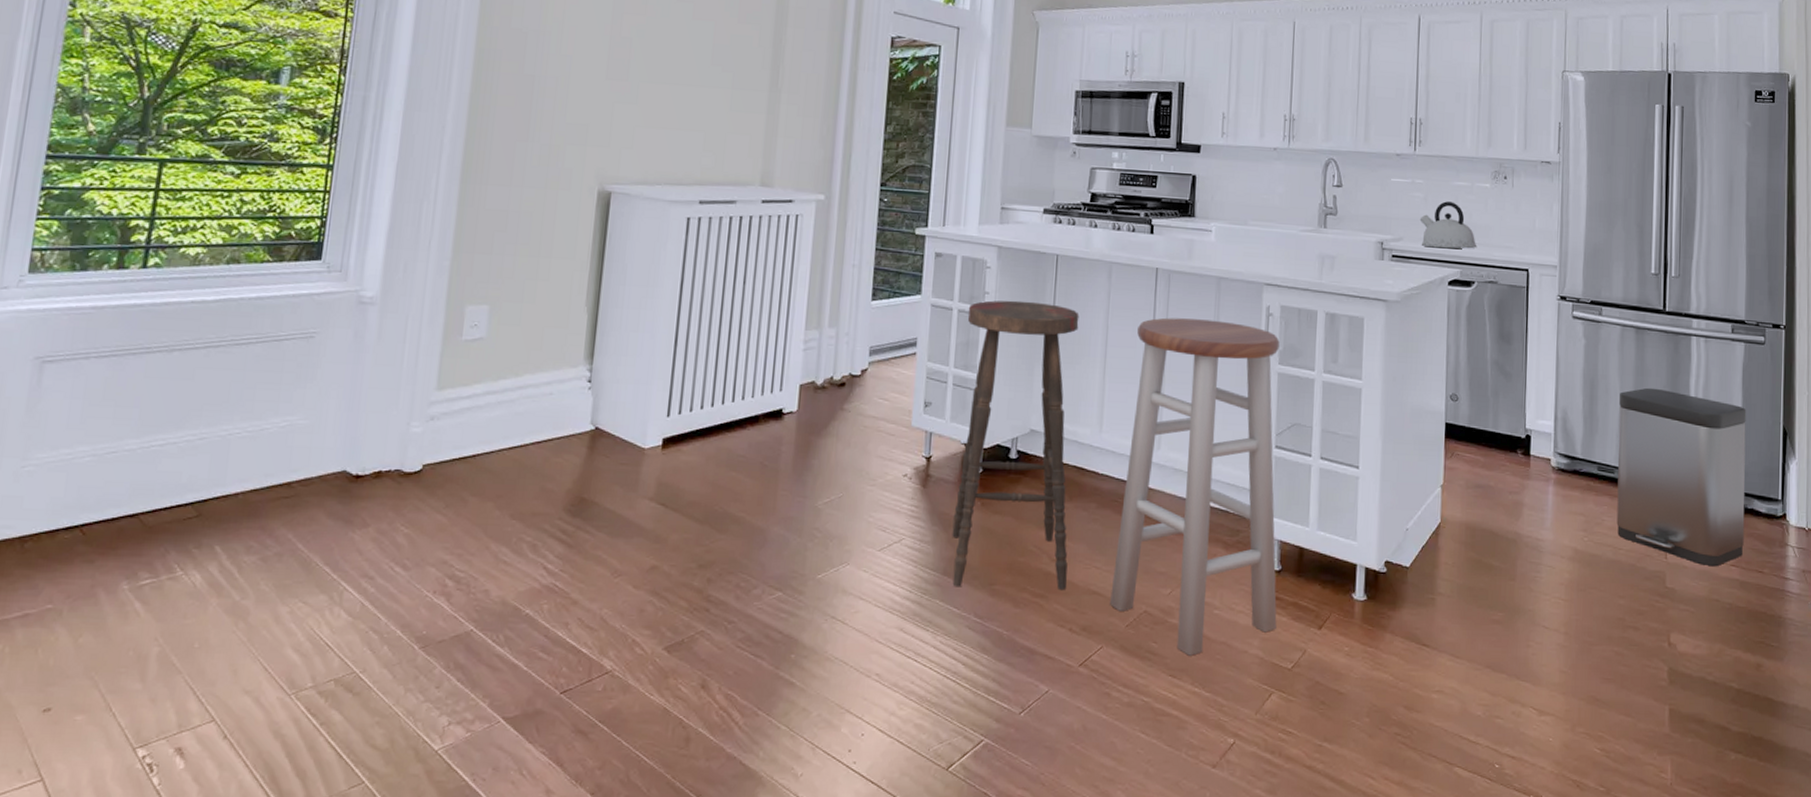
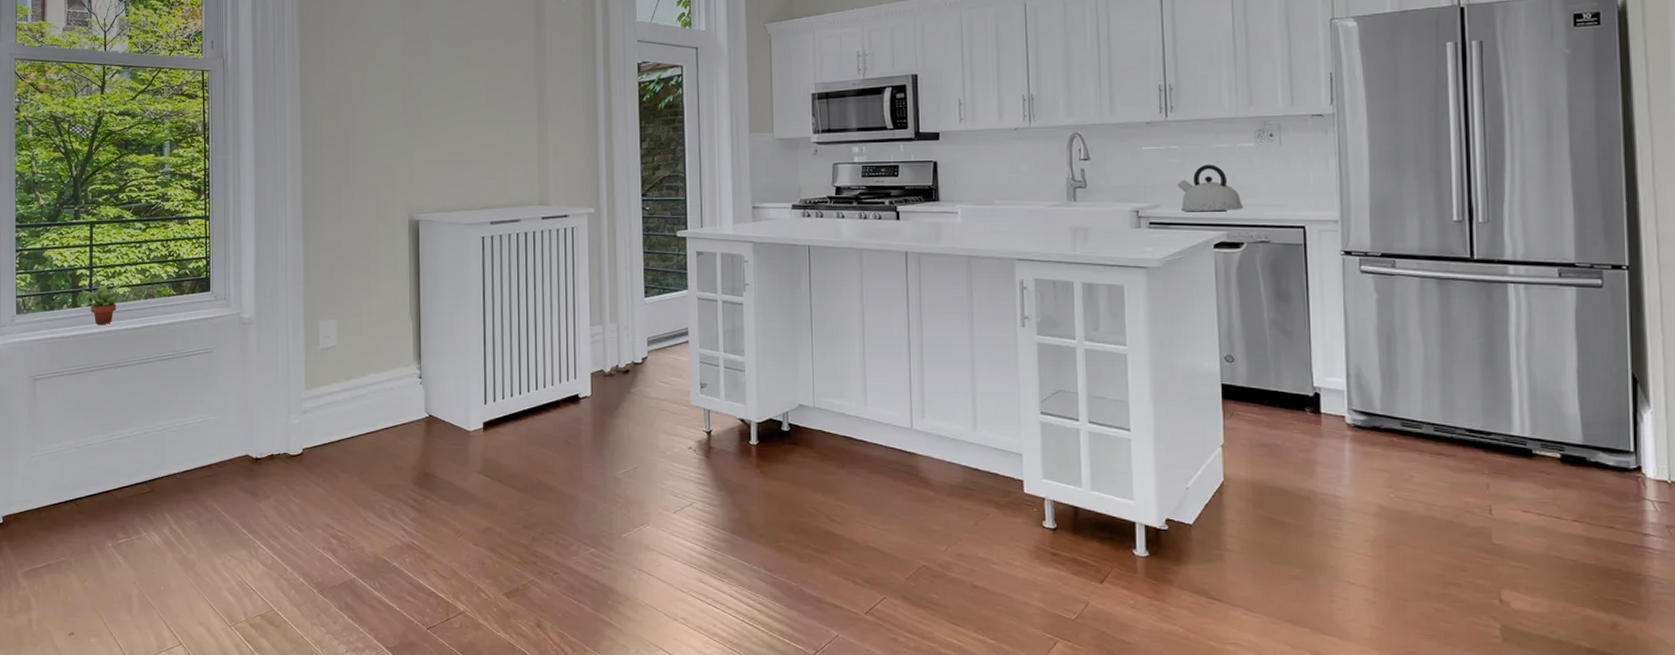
succulent plant: none [133,240,202,294] -> present [81,283,128,324]
bar stool: present [952,300,1080,591] -> none [731,289,846,547]
bar stool: present [1110,317,1280,656] -> none [889,297,1056,606]
pedal bin: present [1616,387,1746,567] -> none [1423,339,1588,522]

